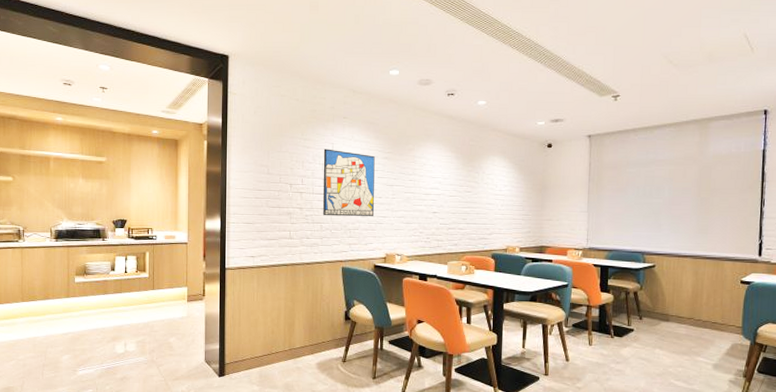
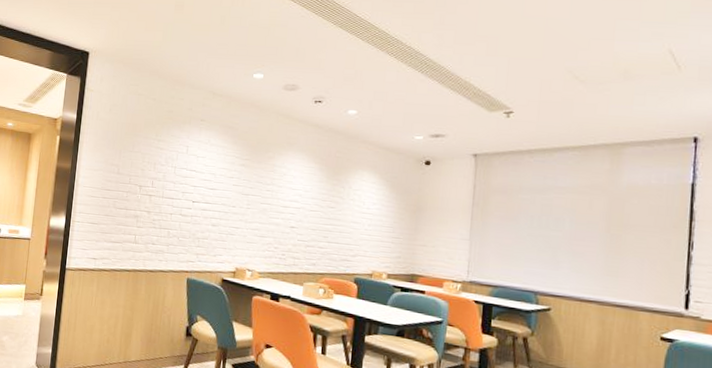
wall art: present [323,149,375,217] -> none [171,151,231,226]

